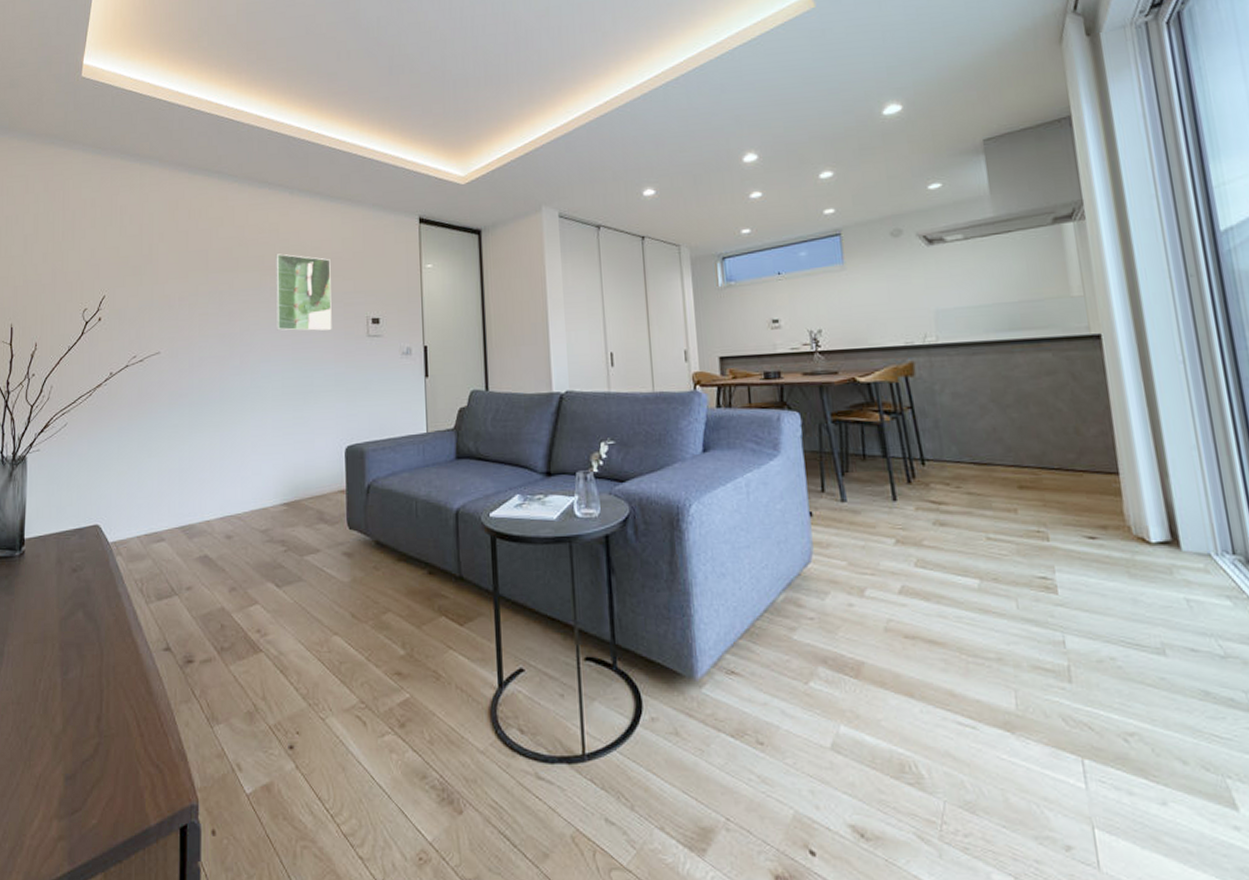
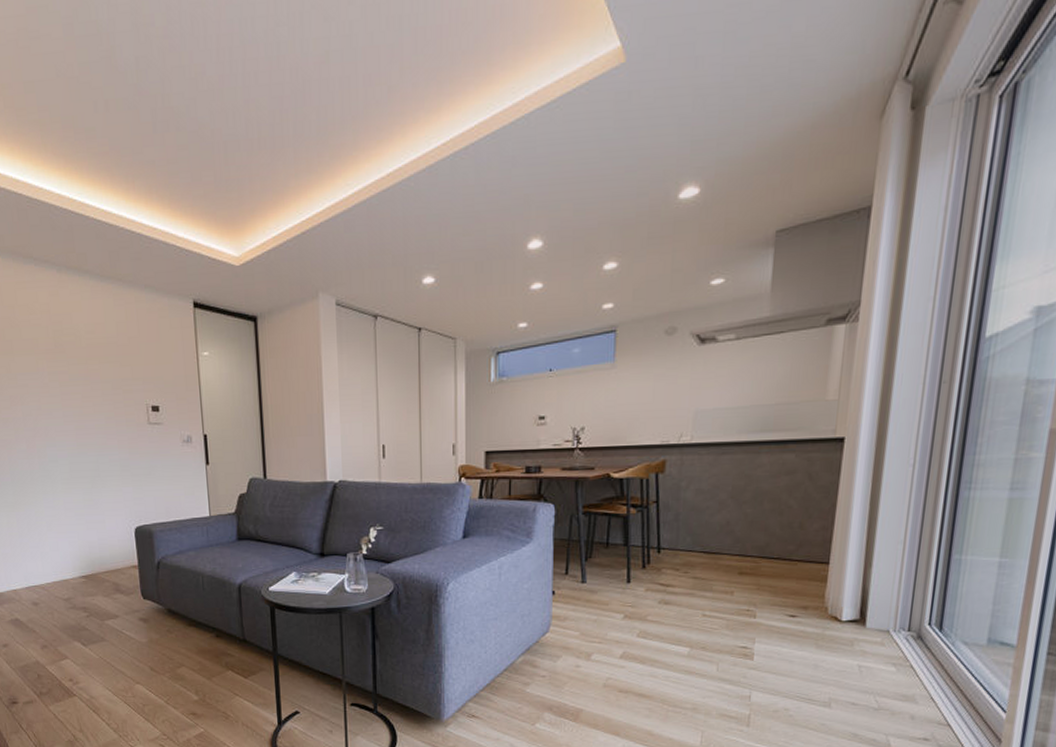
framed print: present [275,254,332,331] -> none [50,337,113,418]

